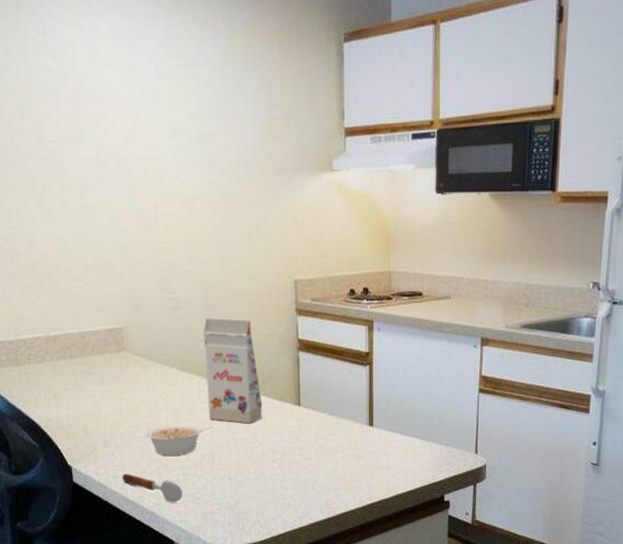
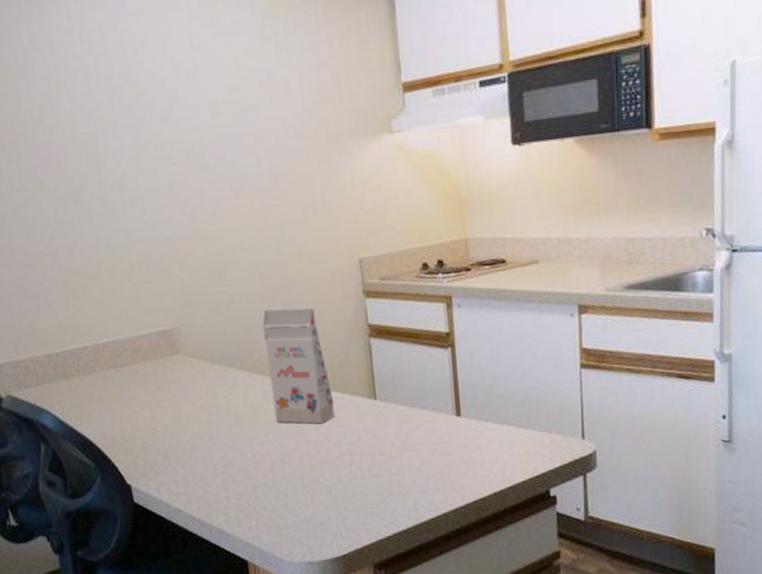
soupspoon: present [122,474,183,503] -> none [186,489,254,518]
legume: present [146,424,212,456] -> none [208,429,280,466]

